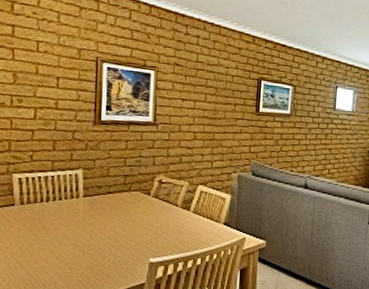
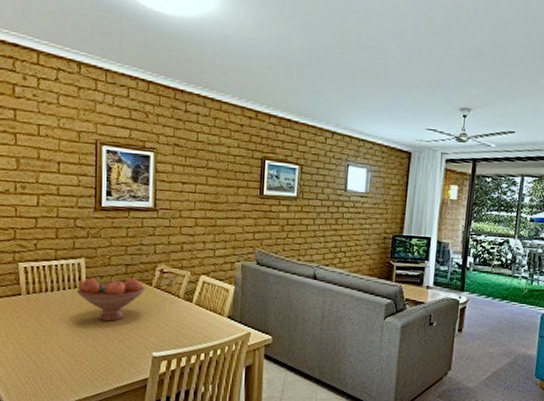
fruit bowl: none [74,188,144,230] -> present [77,277,145,321]

